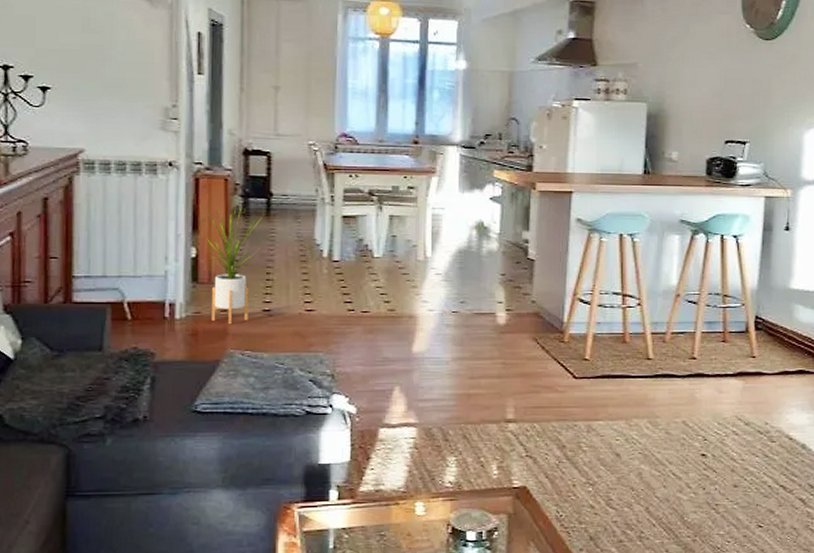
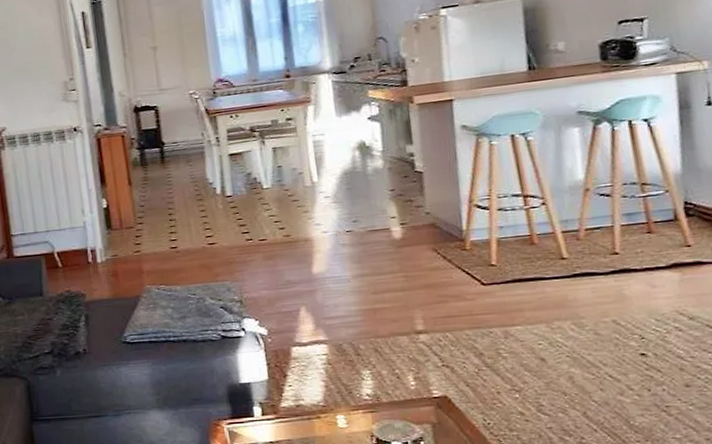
house plant: present [202,207,262,325] -> none [107,158,160,264]

